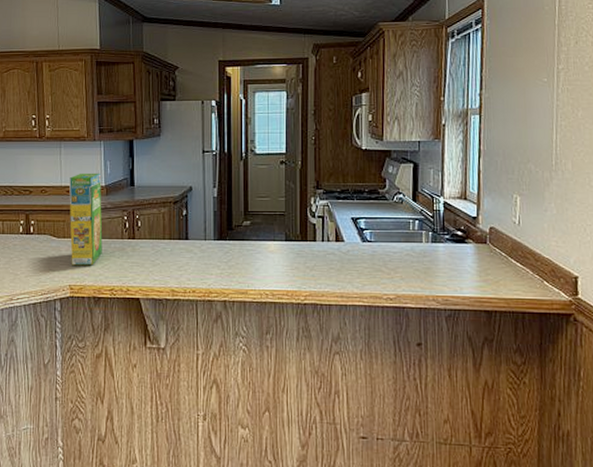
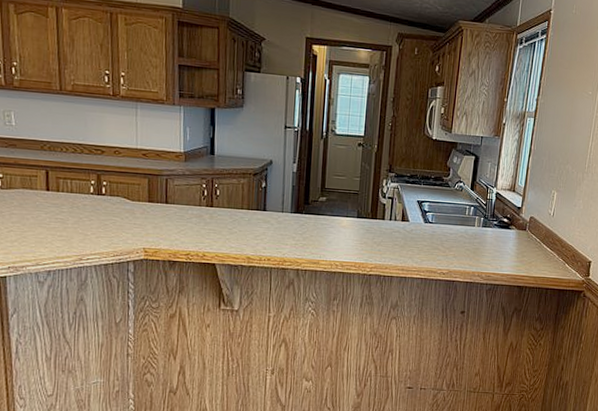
cereal box: present [69,173,103,266] -> none [145,137,180,231]

